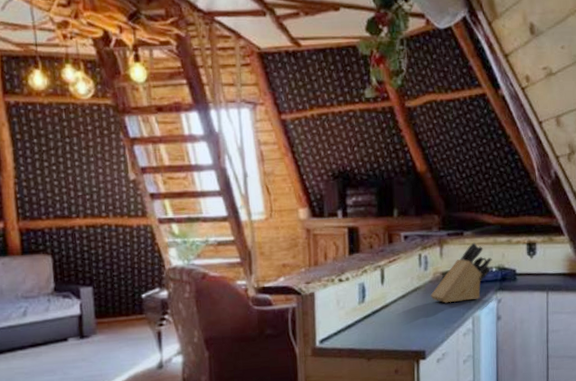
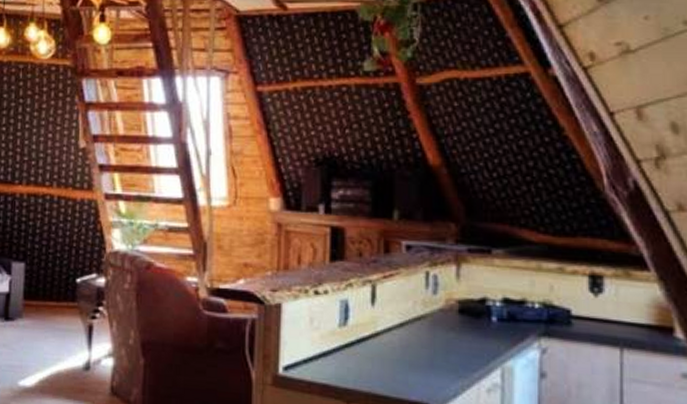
knife block: present [430,242,492,303] -> none [440,264,534,345]

